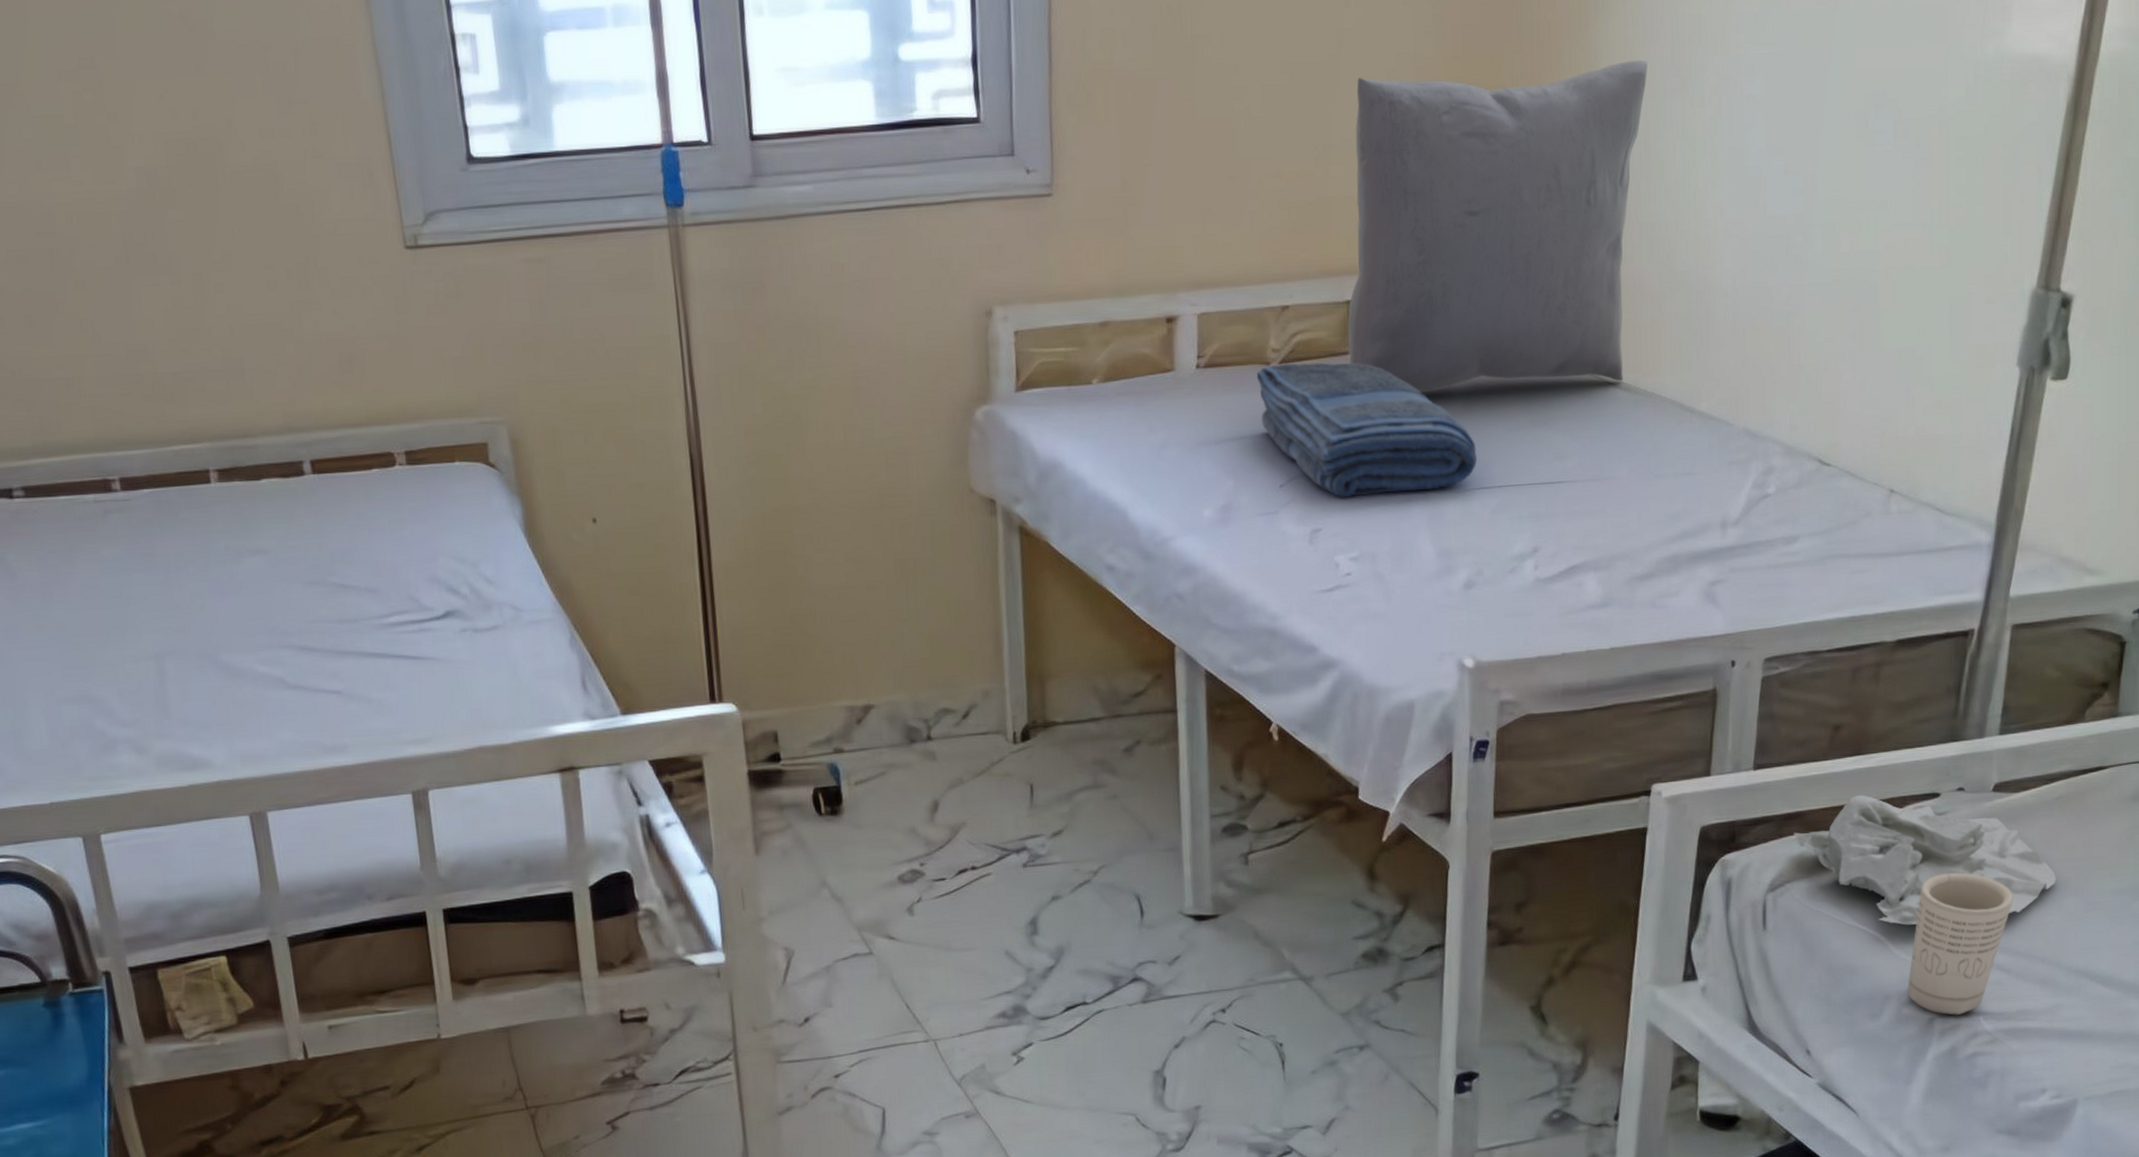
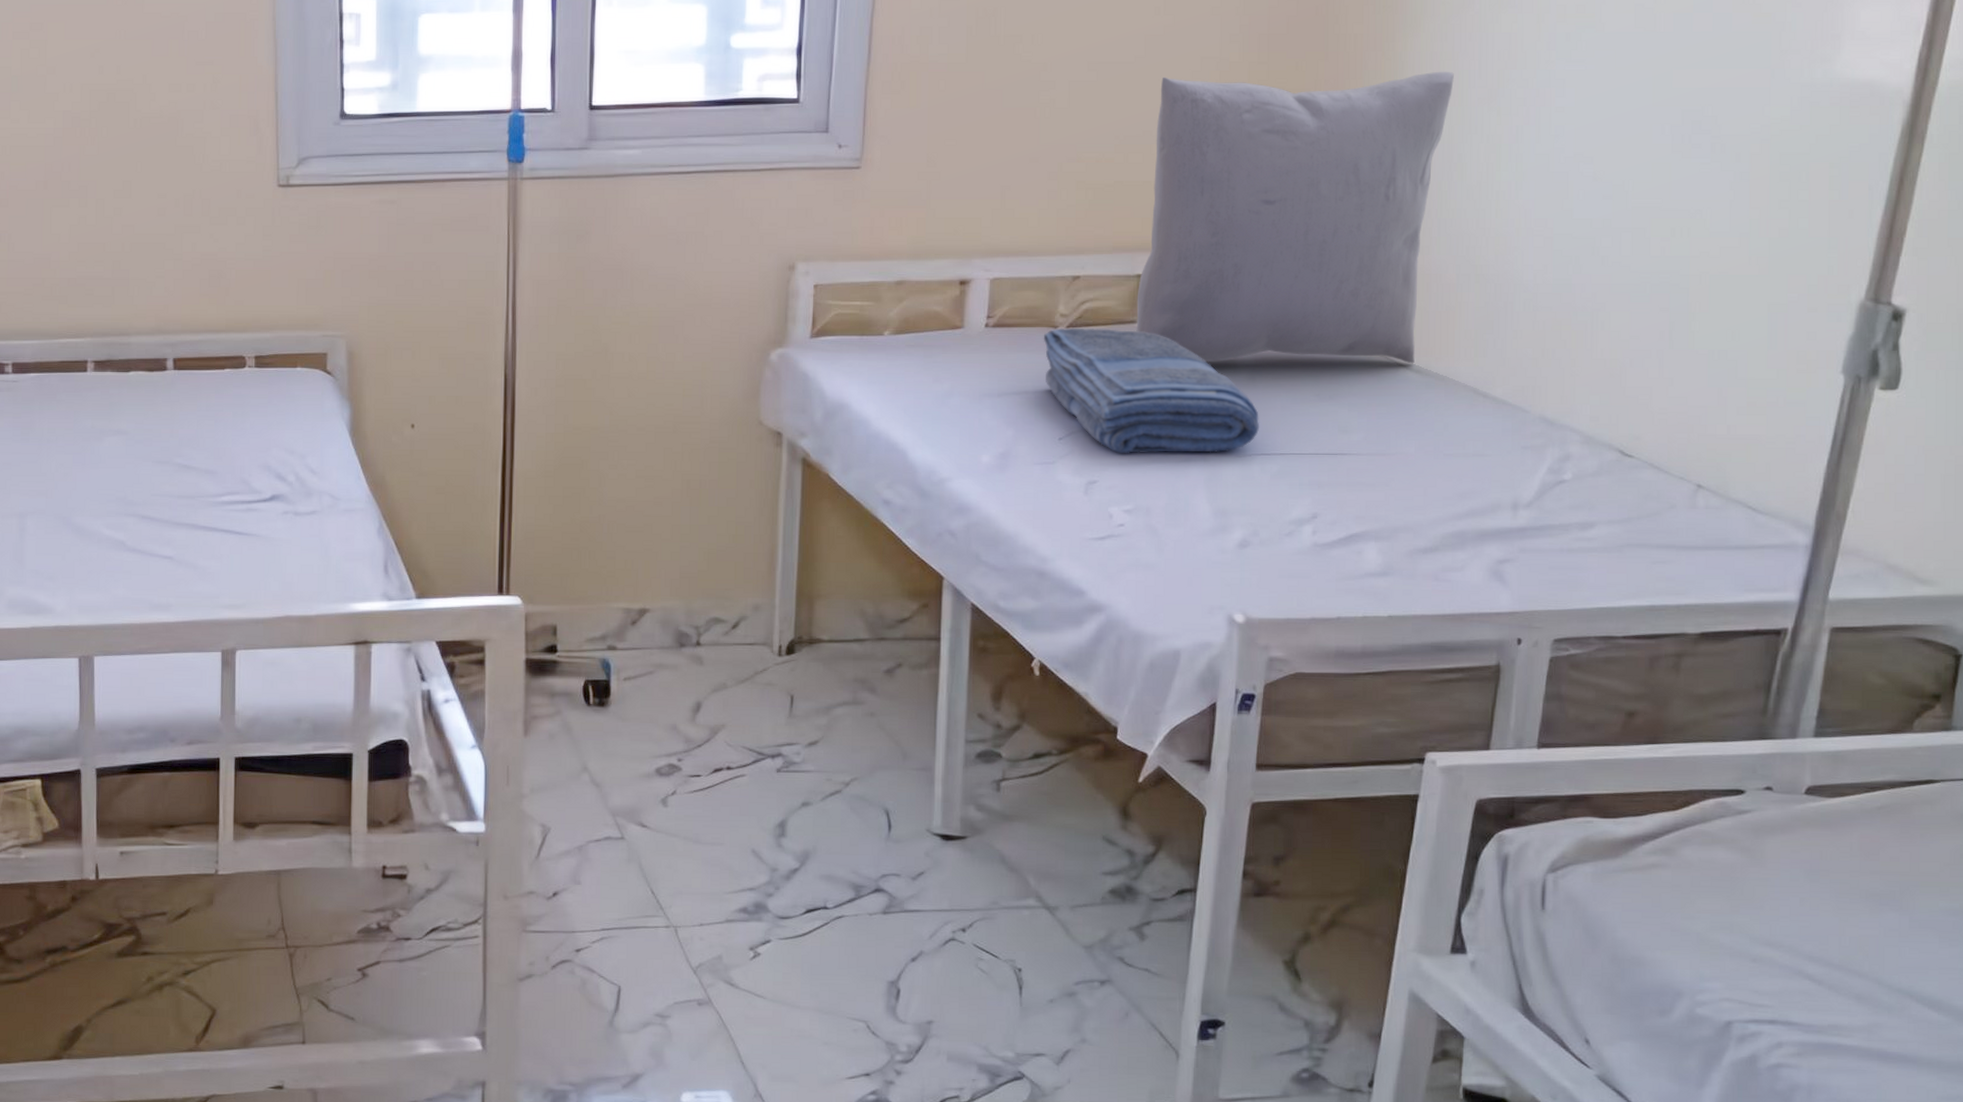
tissue: present [1794,794,2056,925] -> none [1579,783,1877,922]
cup: present [1907,872,2013,1015] -> none [1702,872,1827,1022]

